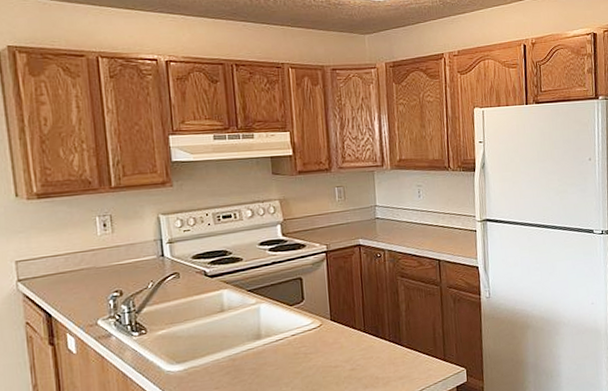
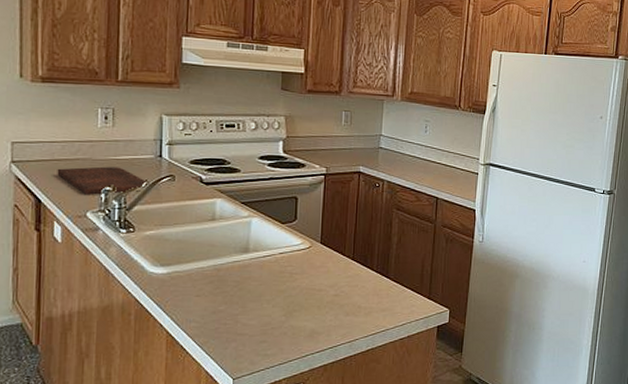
cutting board: none [63,271,156,304] -> present [57,166,150,195]

